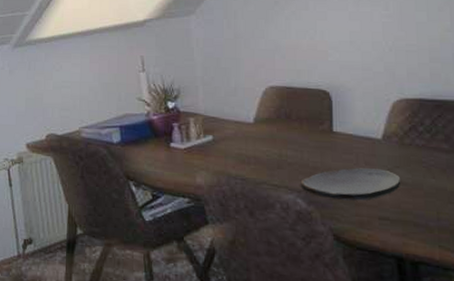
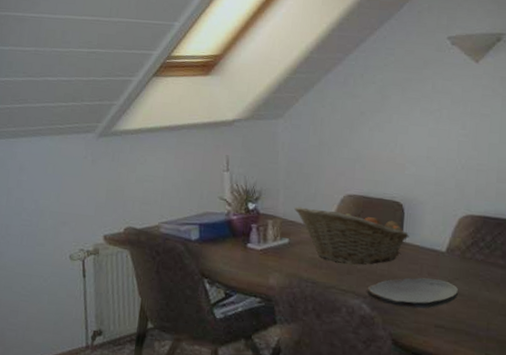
fruit basket: none [215,101,340,158] -> present [294,206,409,265]

